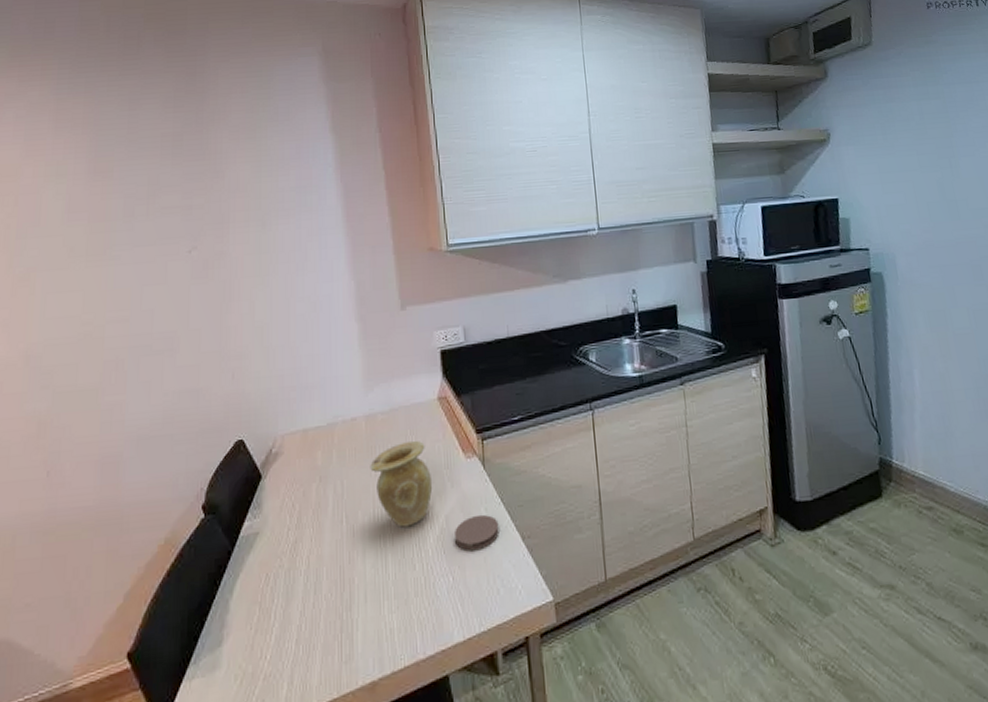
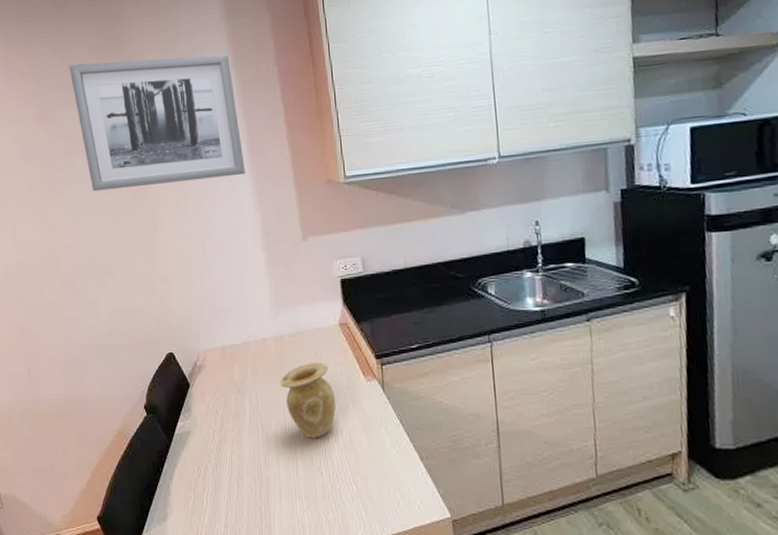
wall art: none [136,116,340,257] -> present [69,54,245,192]
coaster: present [455,514,499,551] -> none [357,433,399,465]

